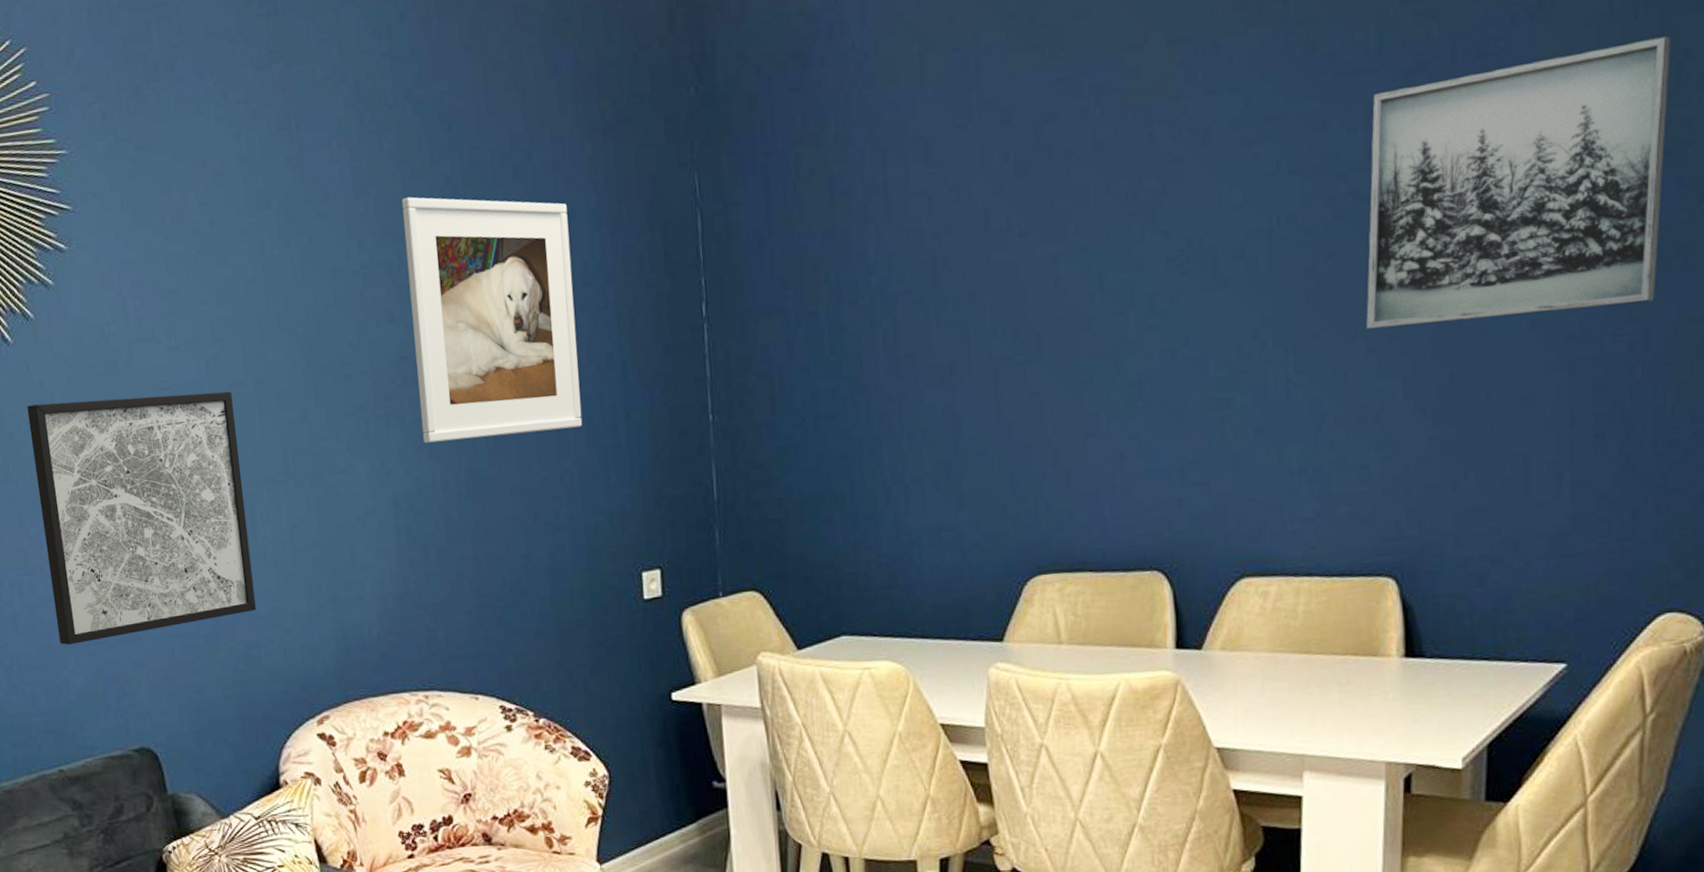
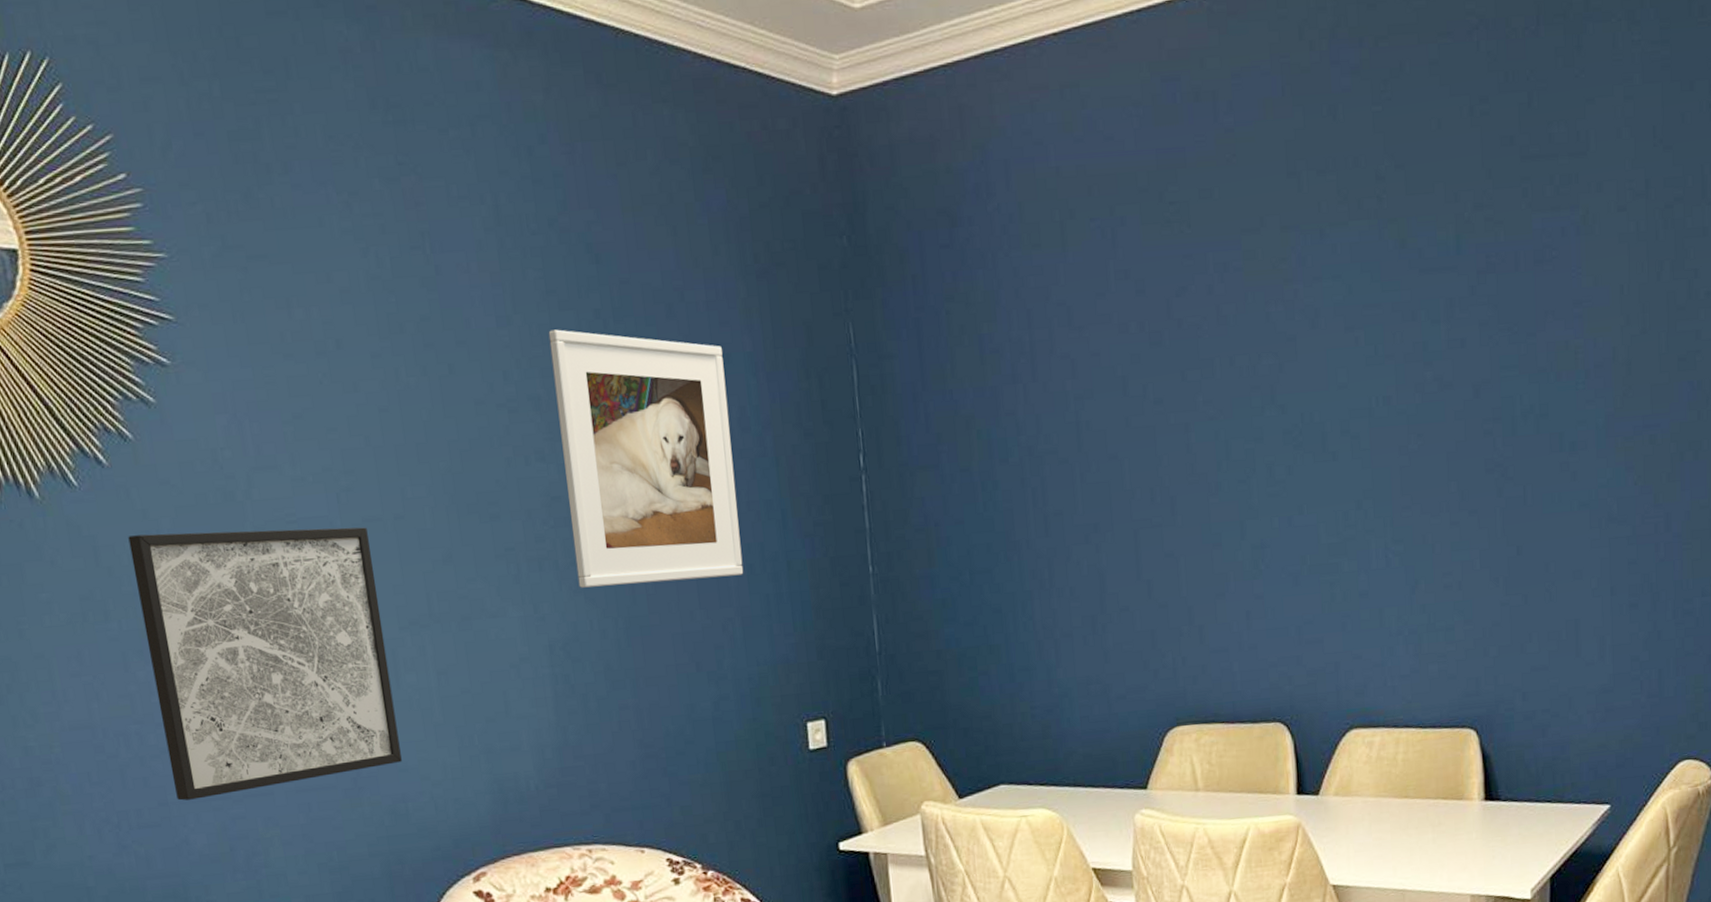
wall art: present [1366,36,1671,330] -> none [1449,257,1684,504]

